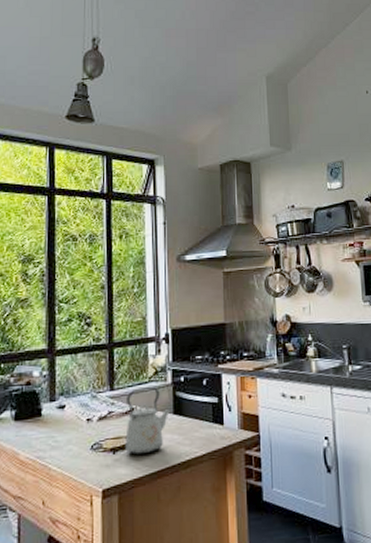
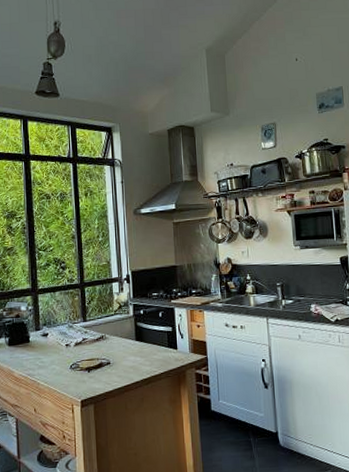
kettle: present [125,386,171,455] -> none [97,318,134,373]

